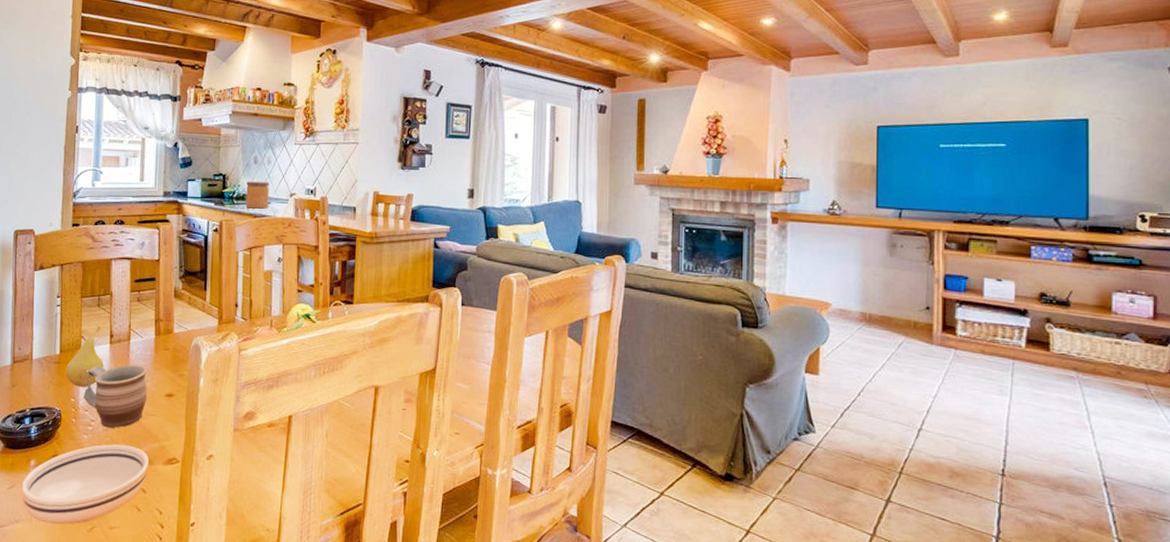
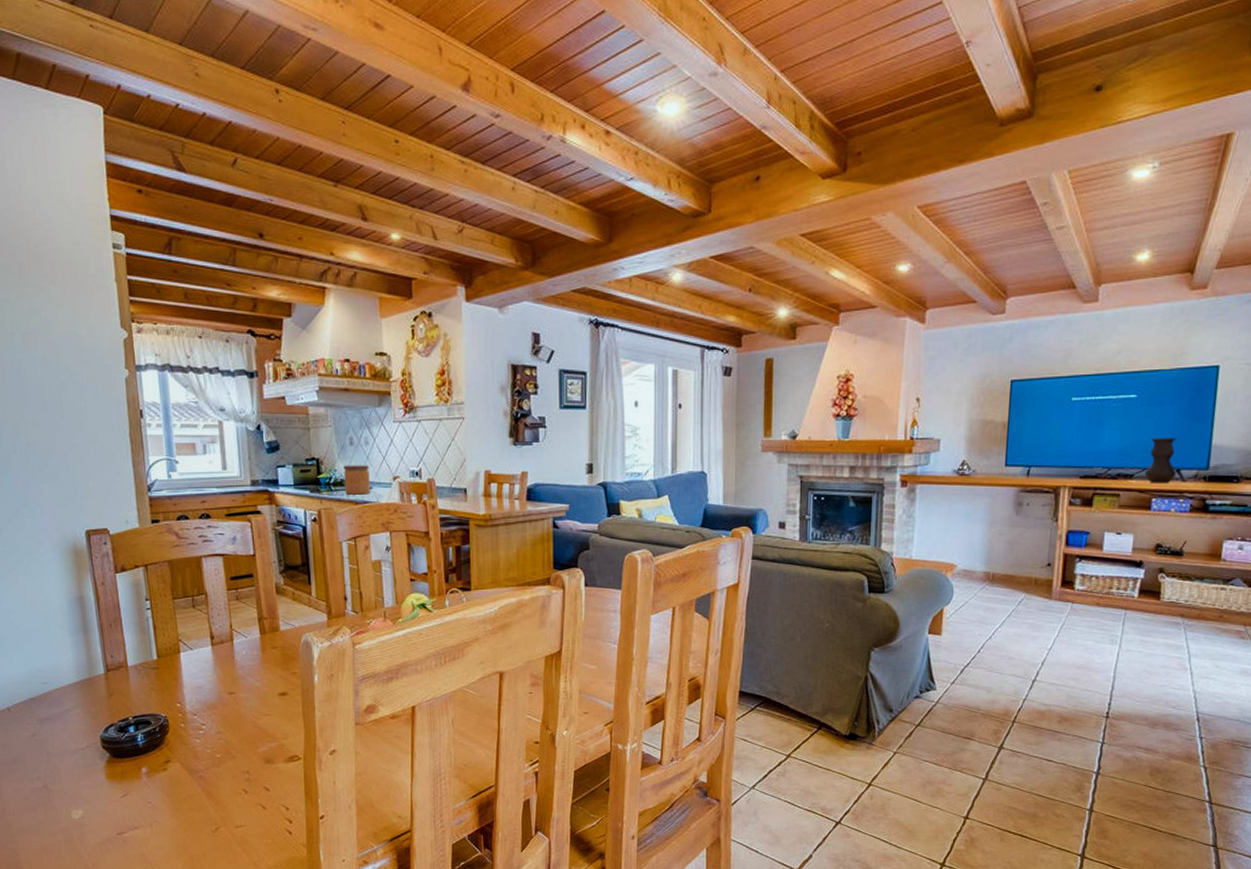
bowl: present [21,444,150,525] -> none [135,746,270,828]
fruit: present [66,326,104,387] -> none [166,628,209,691]
mug: present [83,365,147,428] -> none [188,666,259,731]
vase: none [1022,186,1055,233] -> present [1145,438,1178,485]

